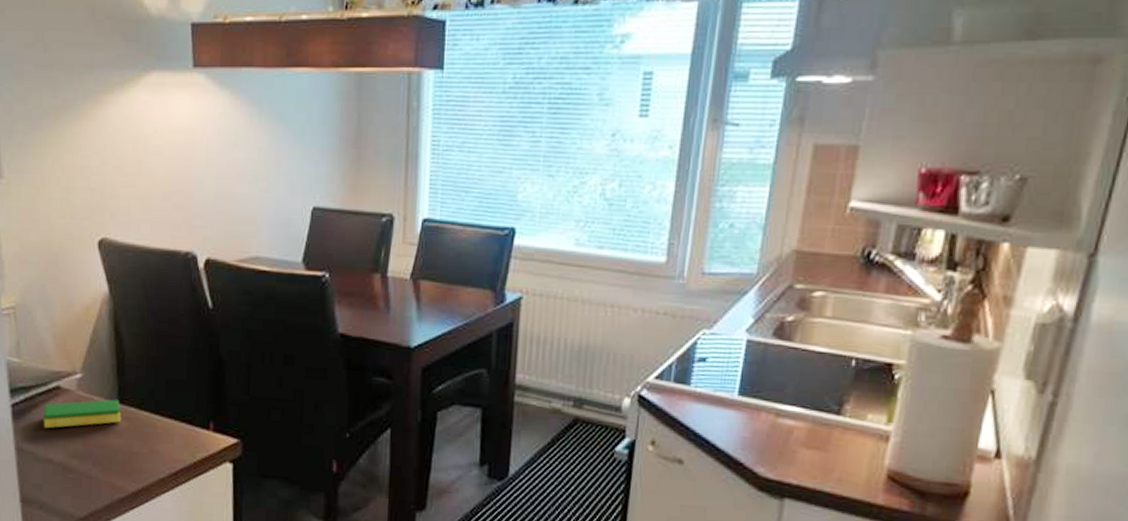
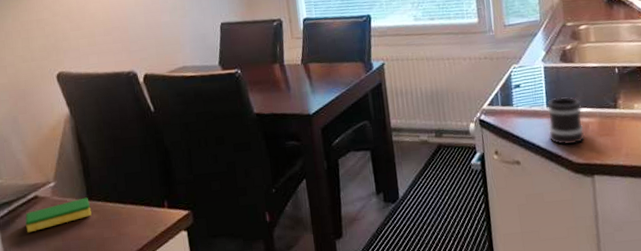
mug: none [731,384,790,453] -> present [546,96,585,145]

